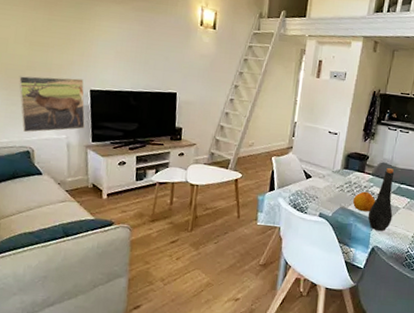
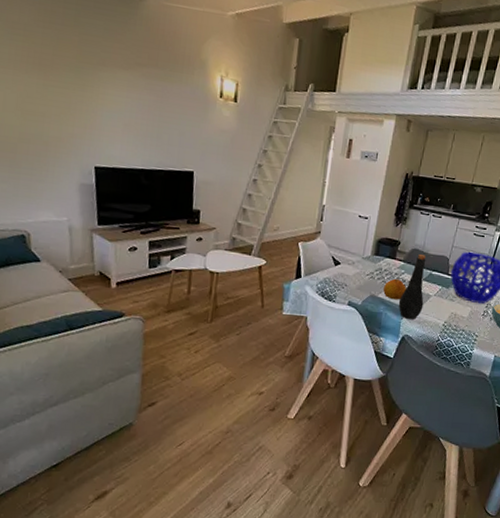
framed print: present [18,76,86,132] -> none [9,149,90,214]

